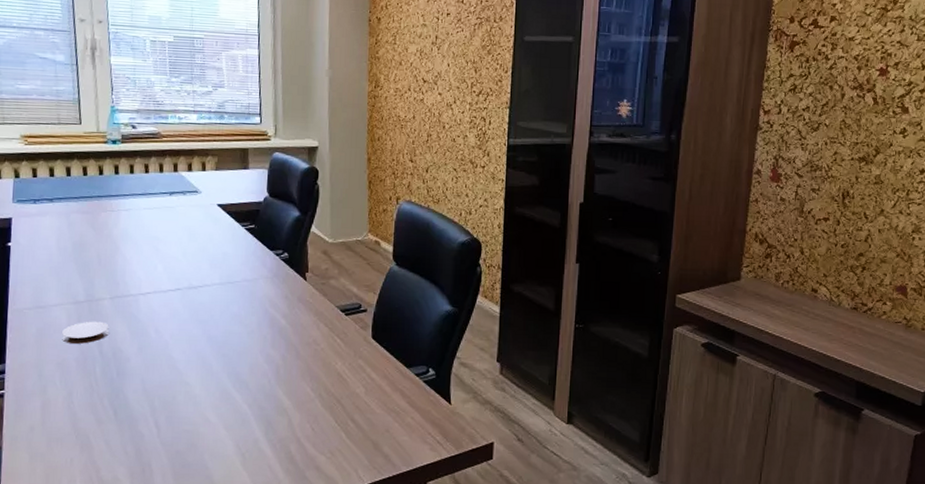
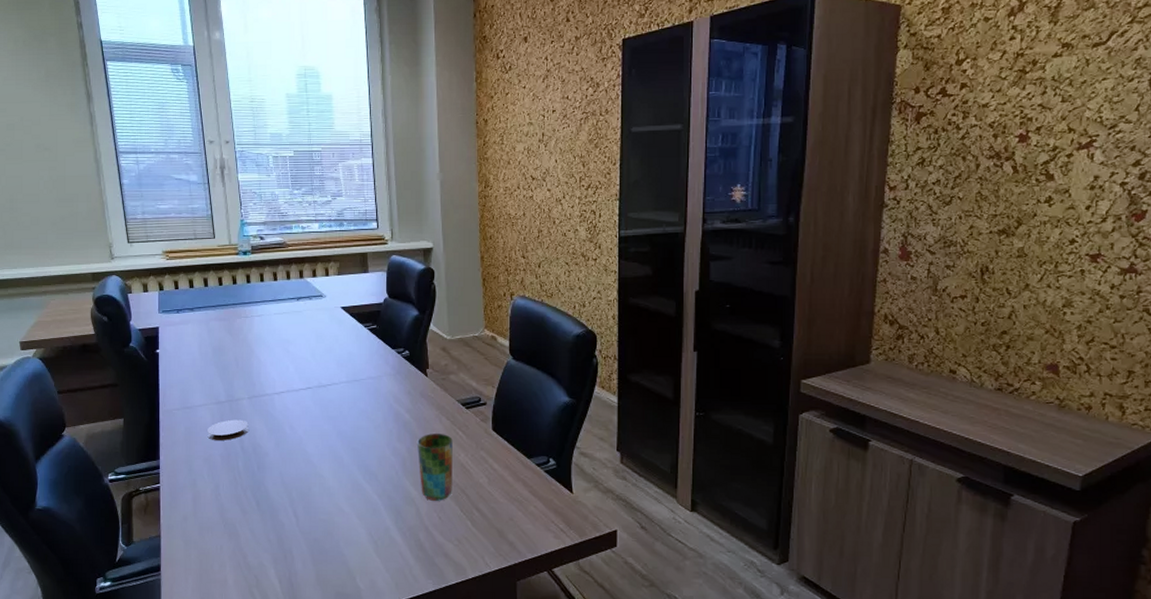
cup: none [292,340,330,411] -> present [416,434,453,501]

